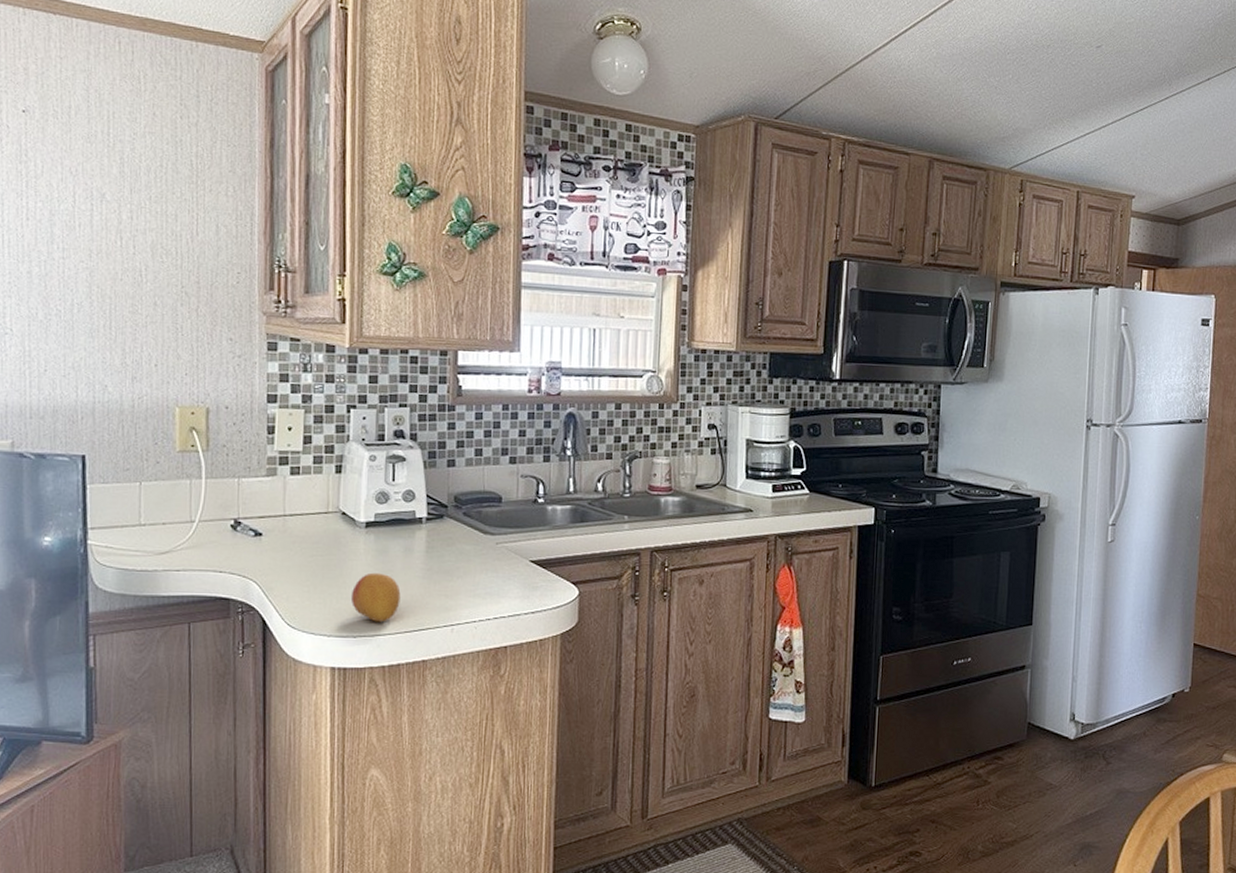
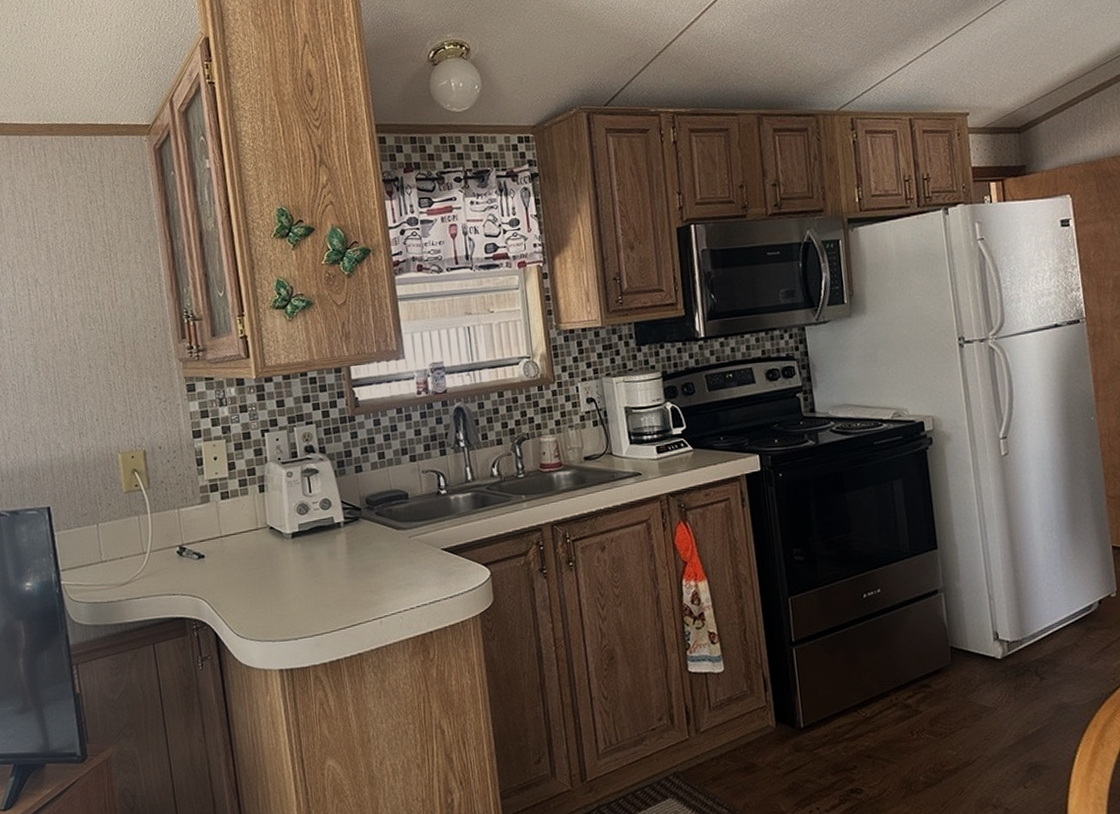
fruit: present [350,572,401,622] -> none [287,577,332,623]

